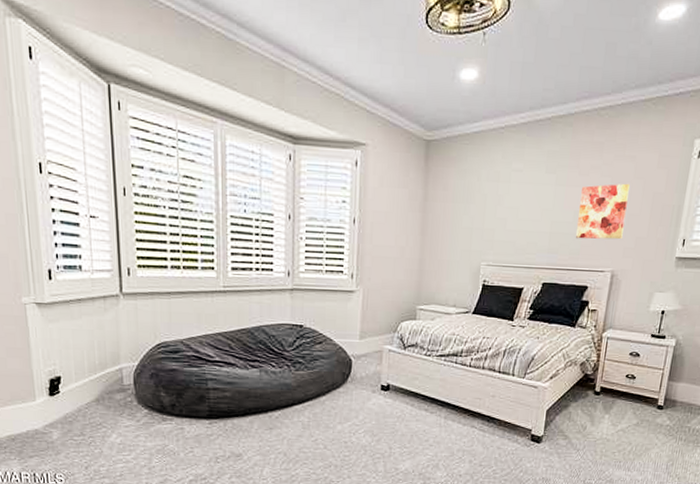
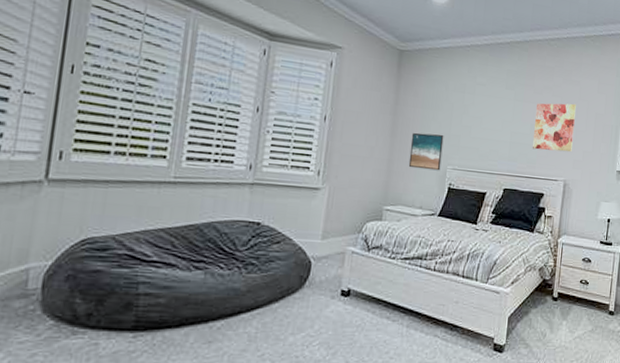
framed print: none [440,229,477,268] -> present [408,132,444,171]

